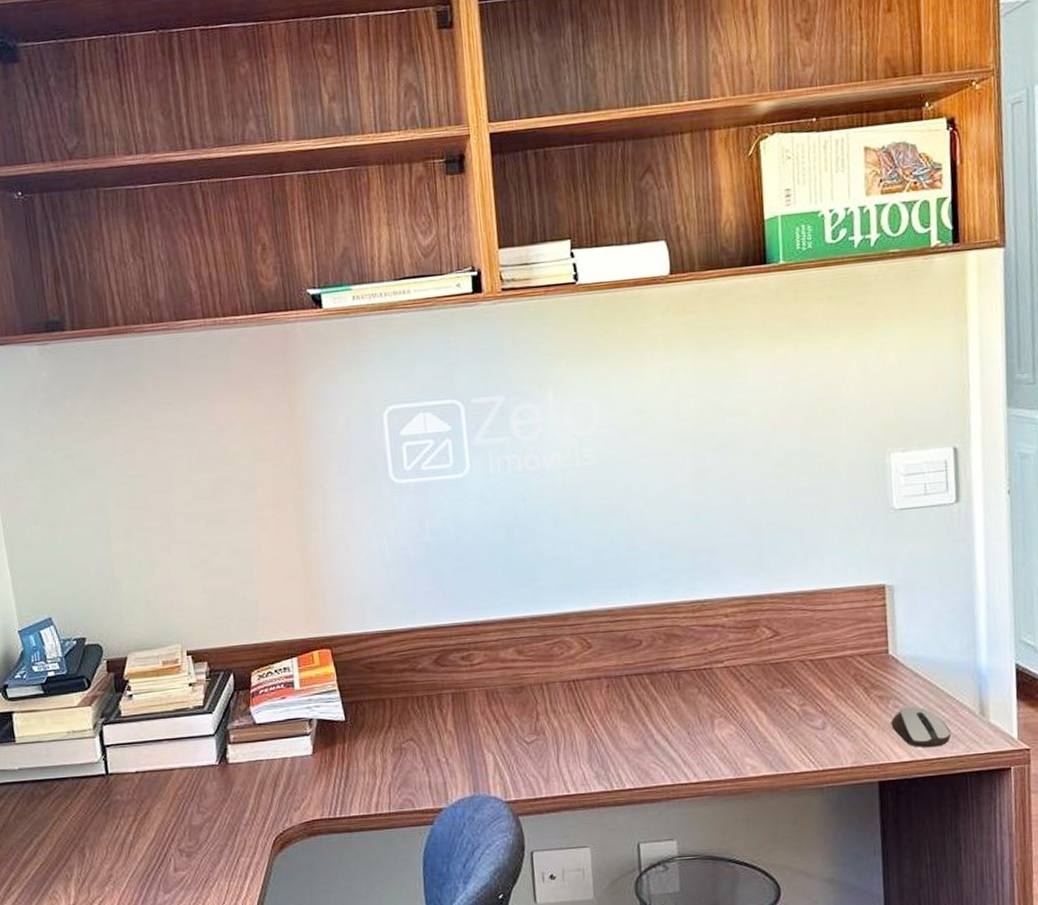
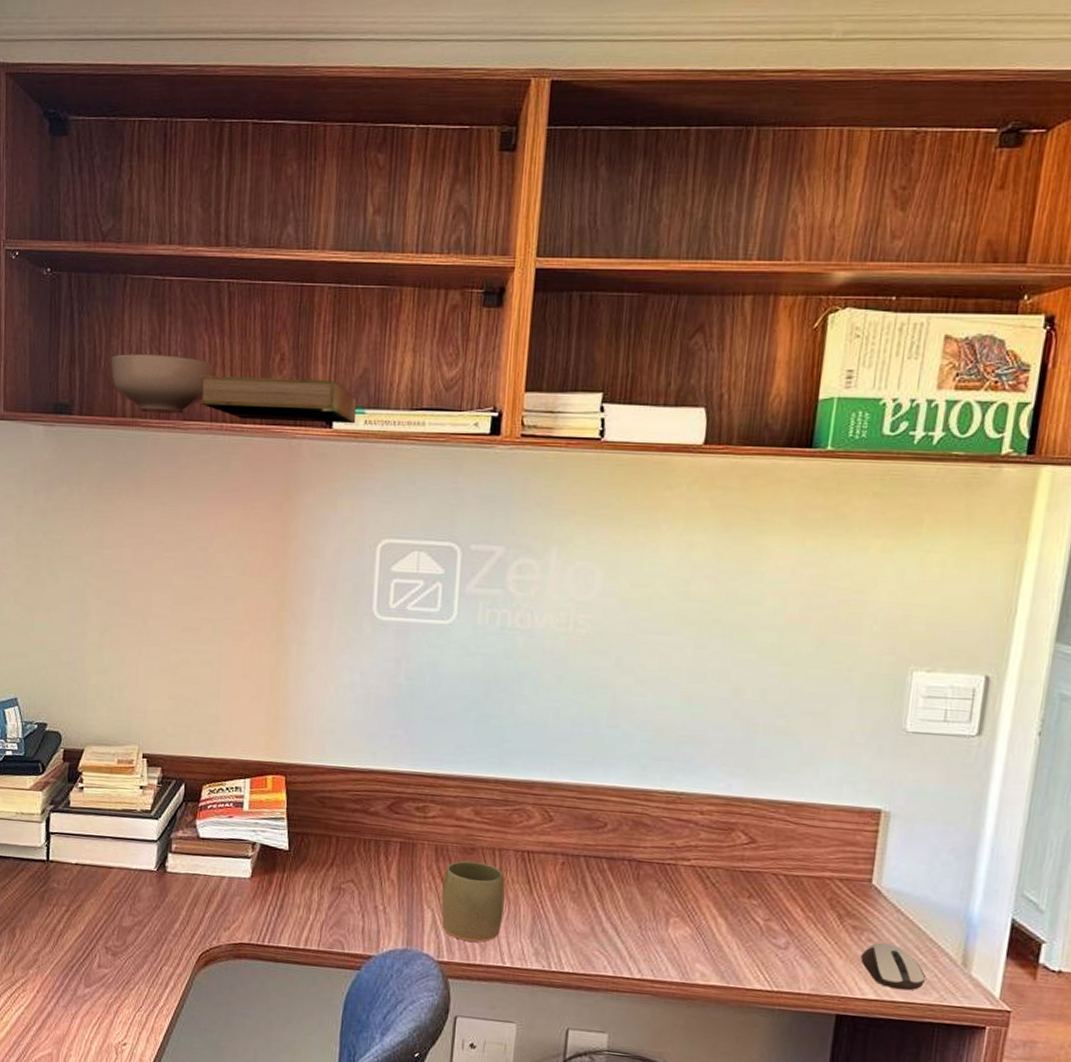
bowl: none [95,259,199,318] -> present [110,354,214,414]
decorative box: none [188,262,344,312] -> present [200,375,357,424]
mug: none [498,698,561,777] -> present [441,860,505,942]

